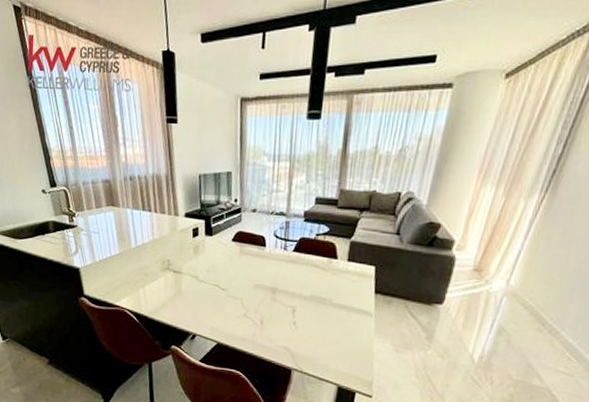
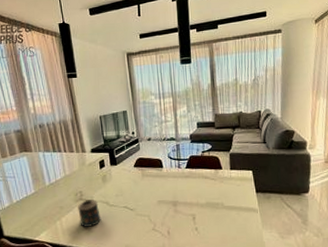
candle: none [164,270,189,301] -> present [78,199,102,227]

